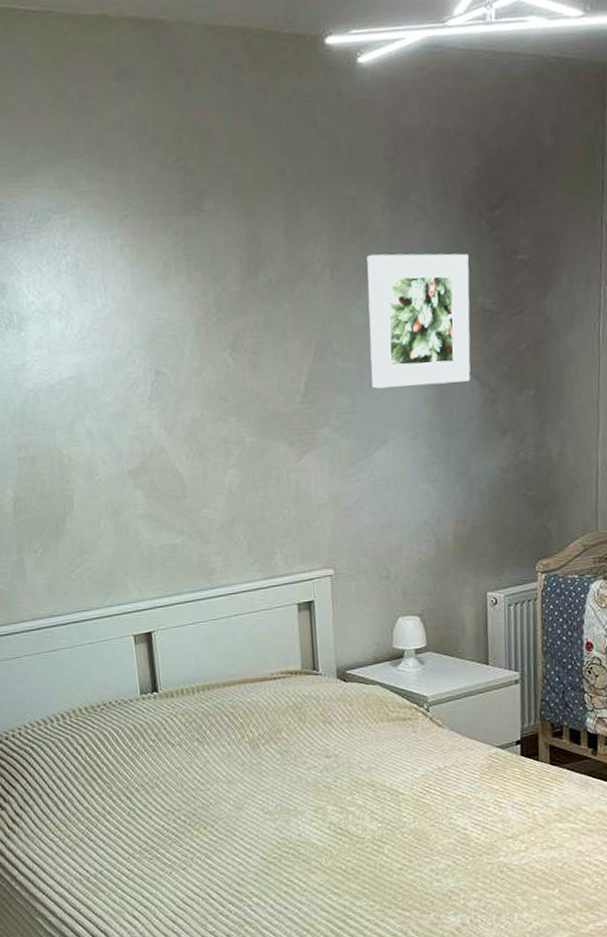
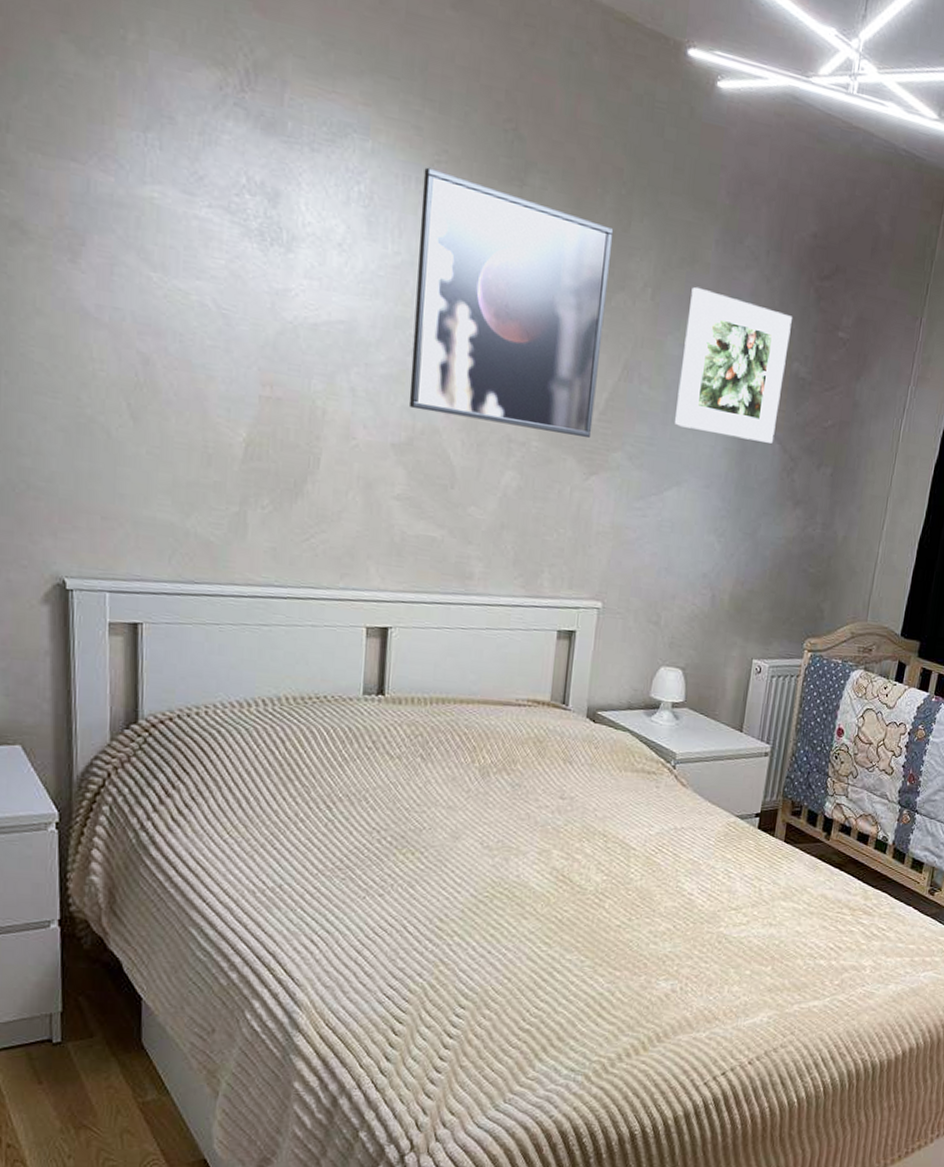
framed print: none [115,223,298,436] -> present [408,167,614,439]

